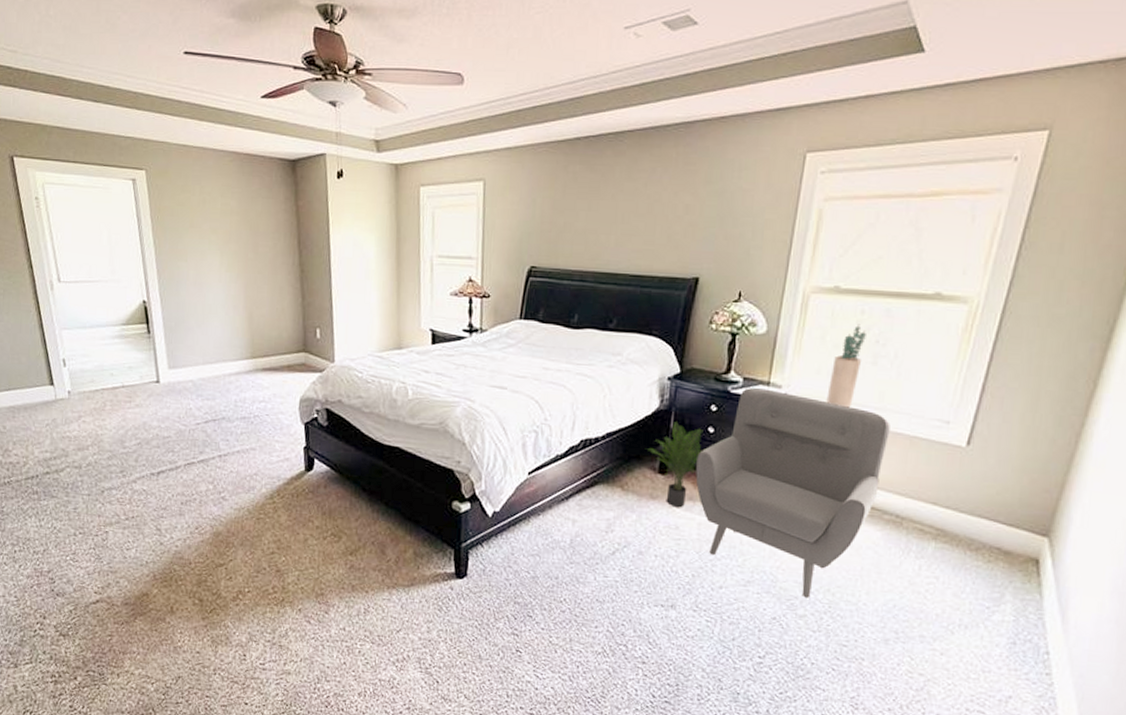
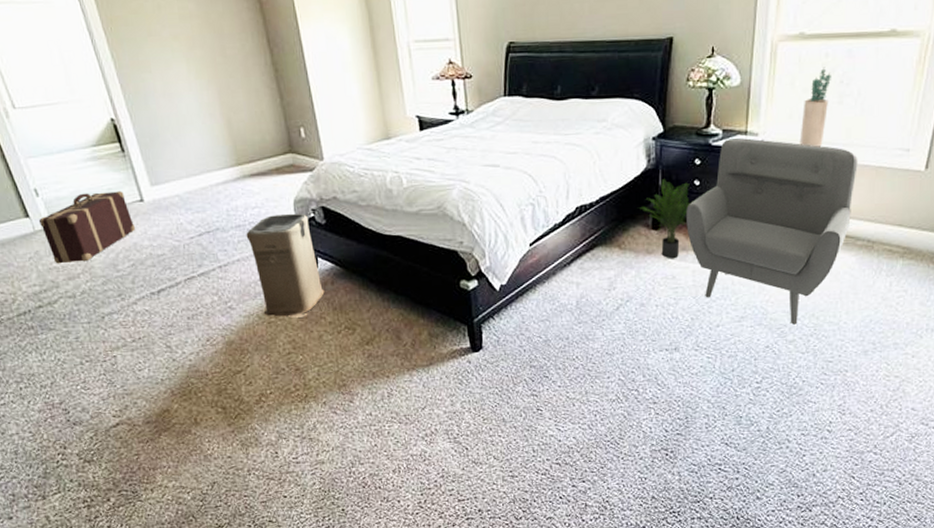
suitcase: none [61,368,147,435] -> present [38,191,135,264]
laundry basket: none [249,411,316,518] -> present [246,213,325,318]

